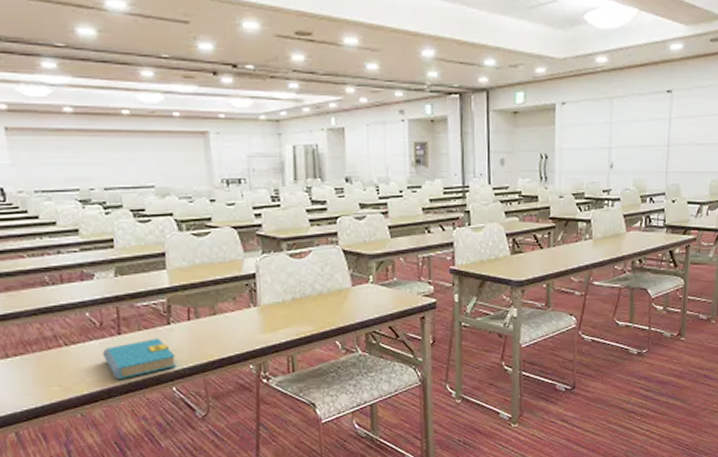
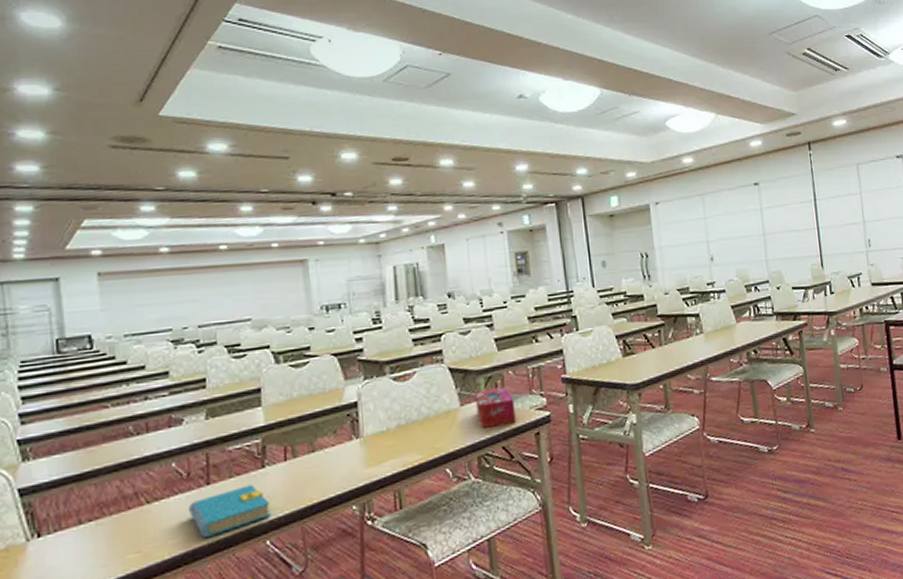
tissue box: none [367,273,404,308] -> present [475,388,516,428]

